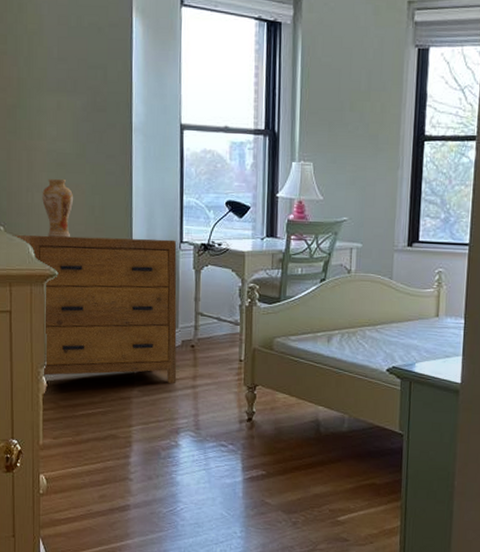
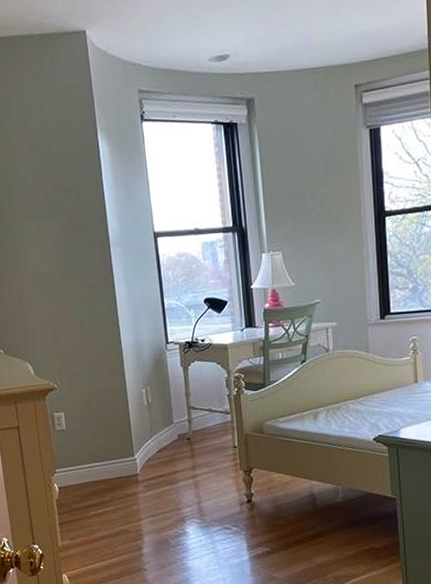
dresser: present [12,235,177,383] -> none [12,341,178,482]
vase: present [42,179,73,237] -> none [34,299,65,353]

